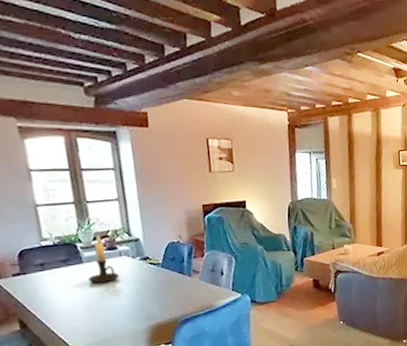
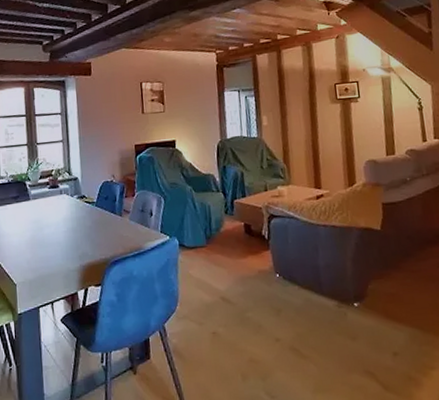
candle holder: present [88,235,119,285] -> none [33,174,58,221]

